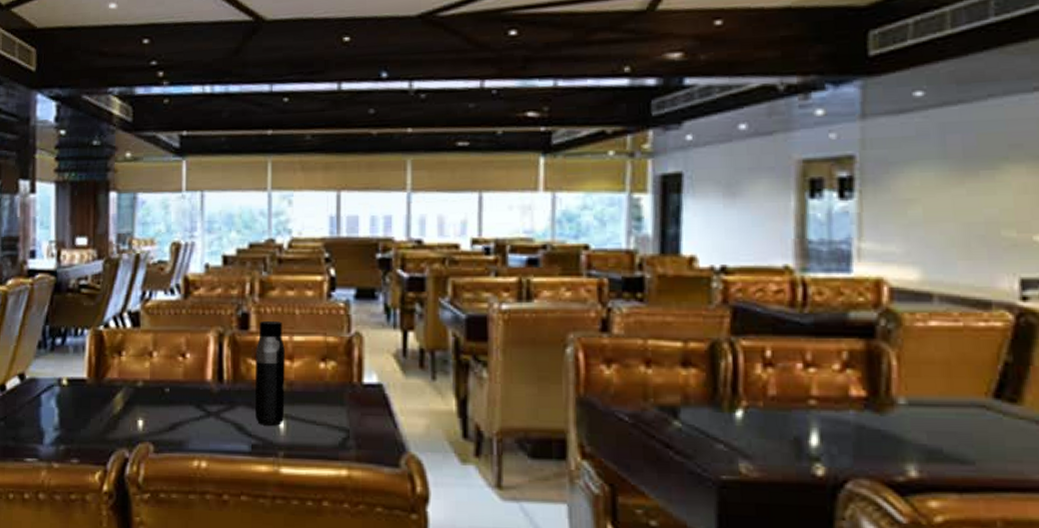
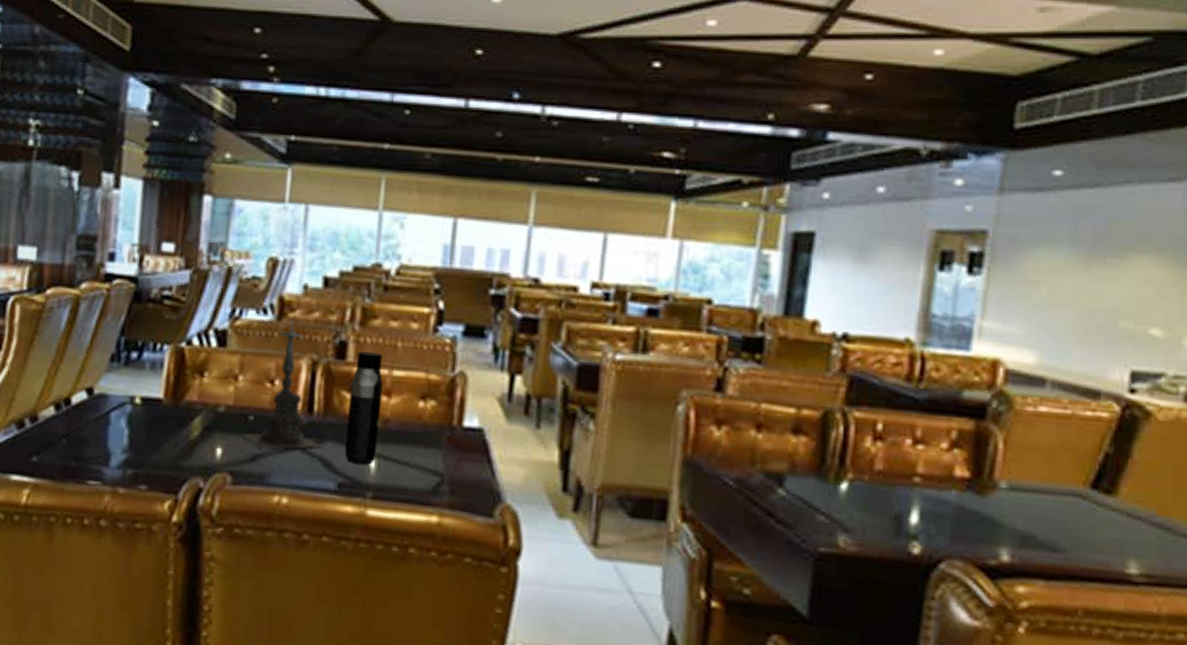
candle holder: none [160,294,234,418] -> present [242,316,323,449]

